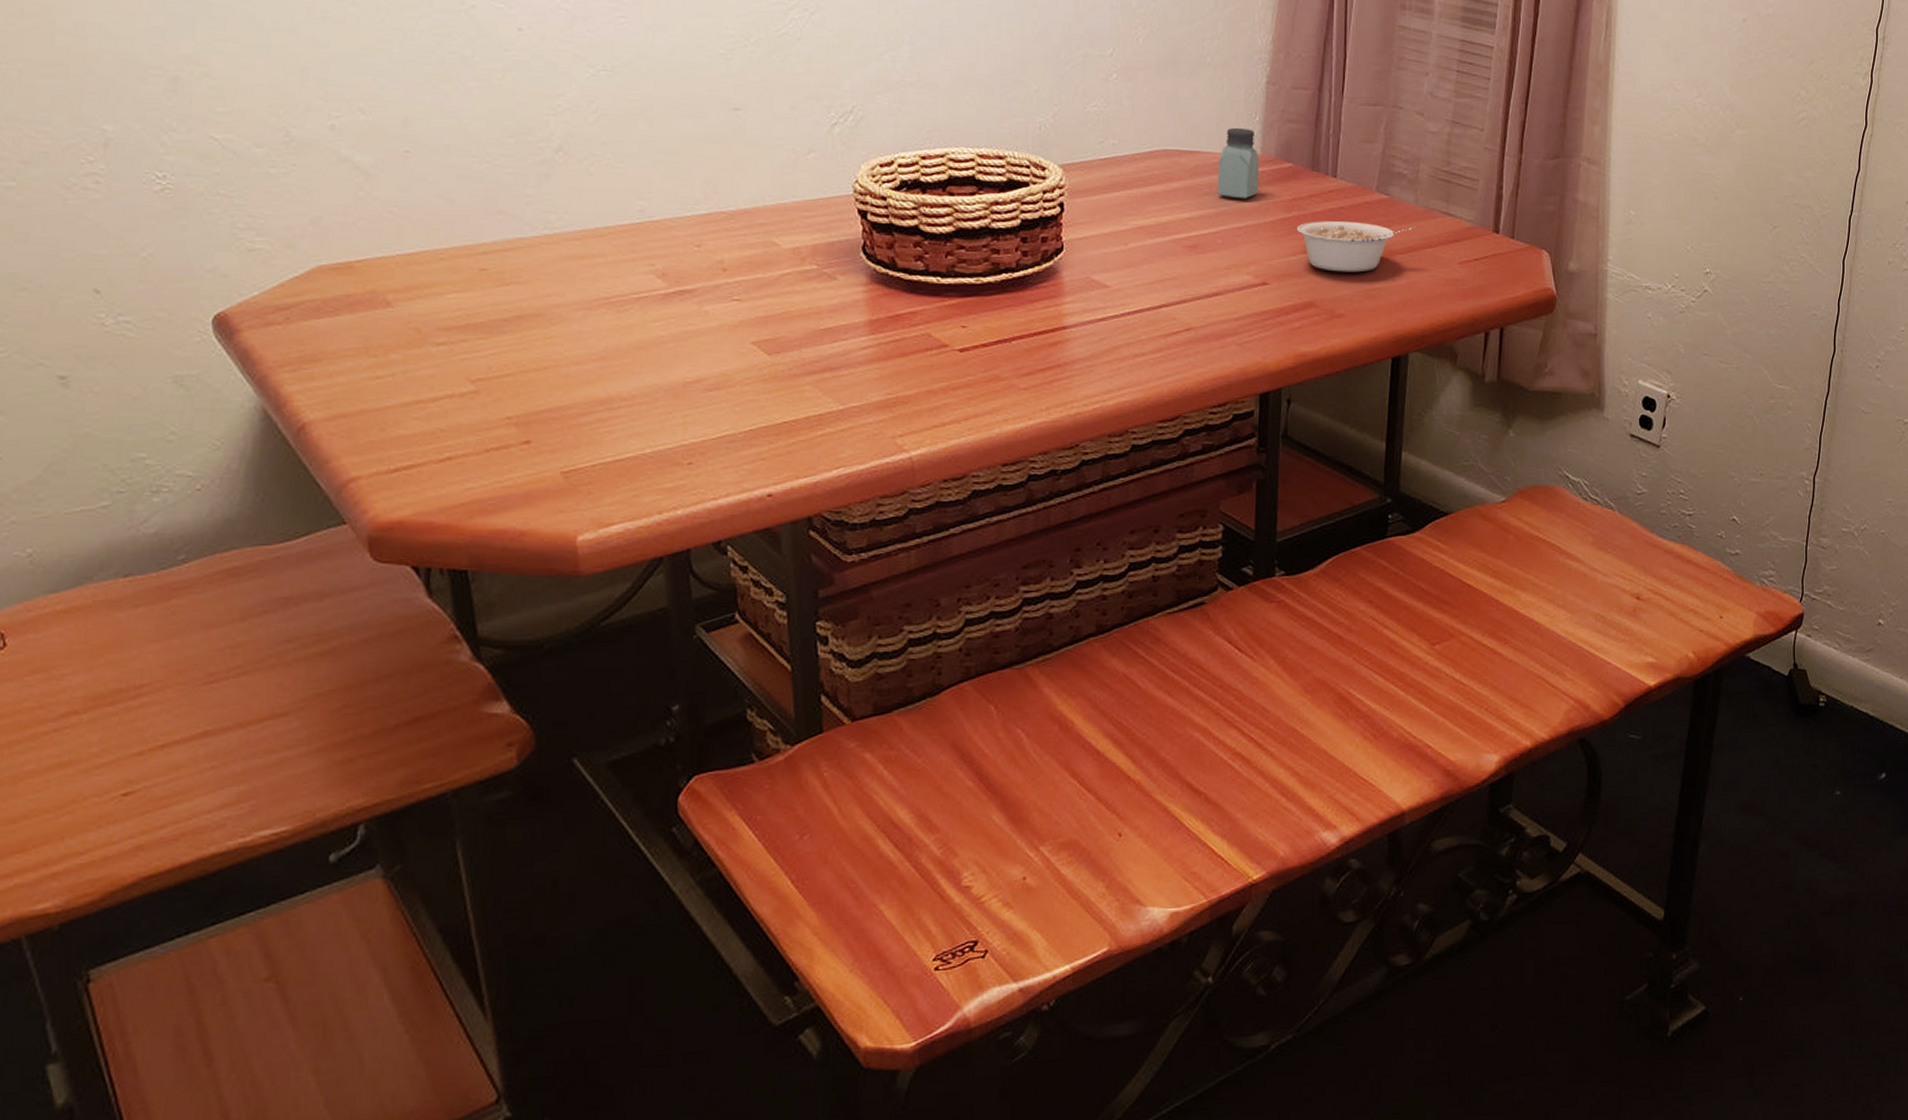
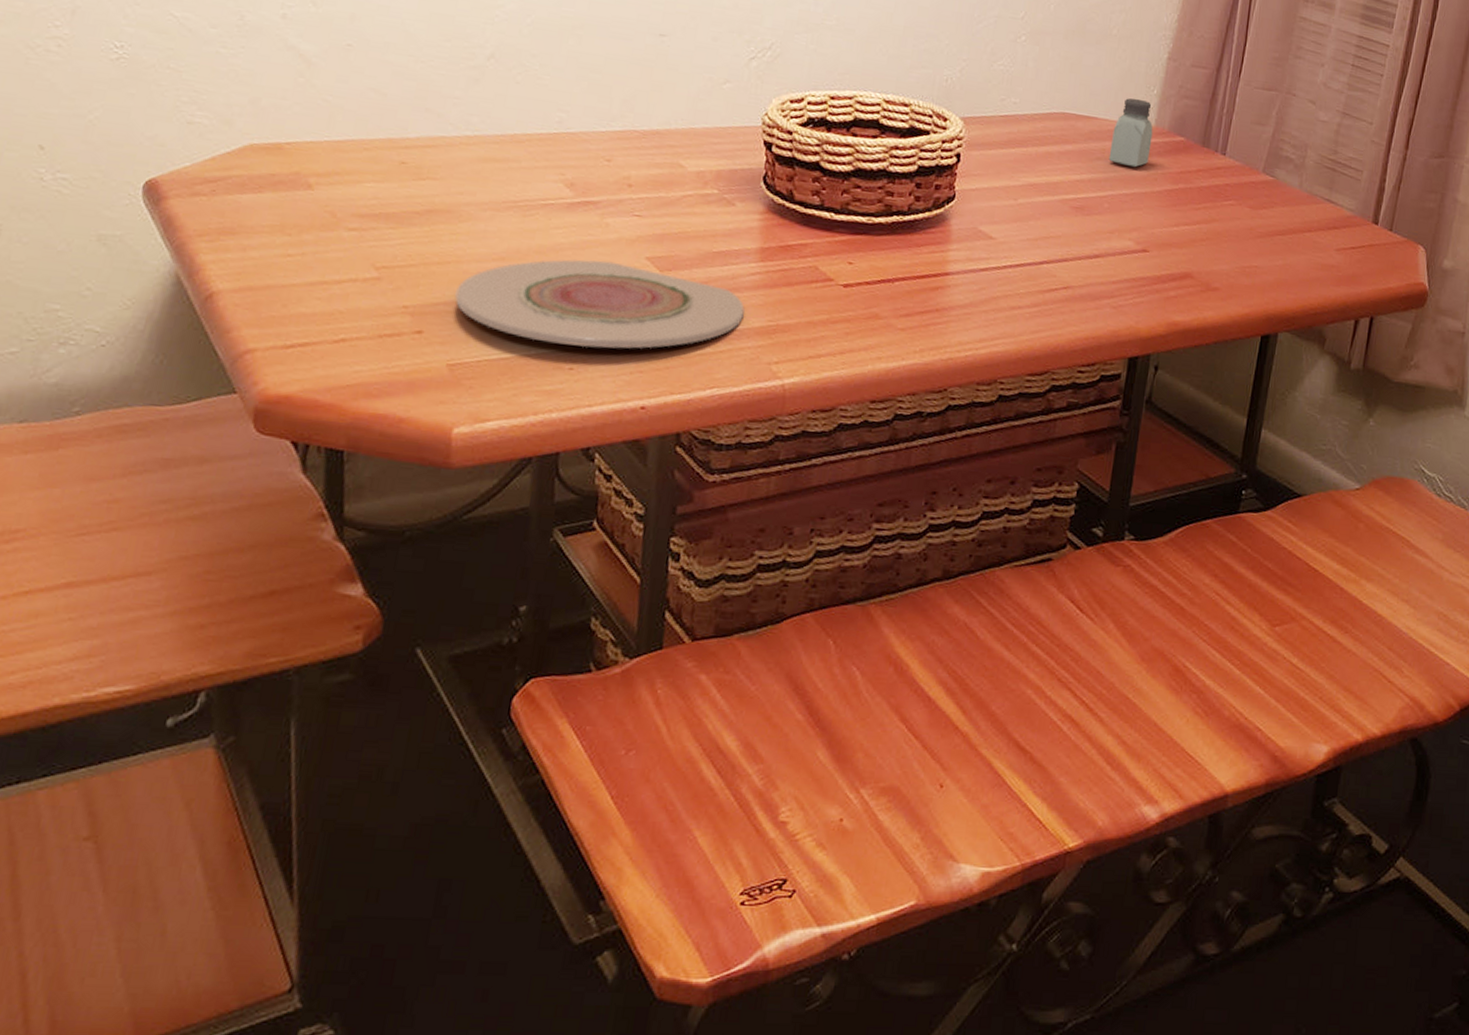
plate: none [559,350,861,441] -> present [455,259,745,349]
legume: present [1296,221,1416,273] -> none [1181,195,1297,249]

